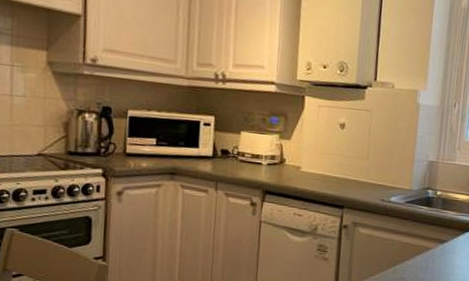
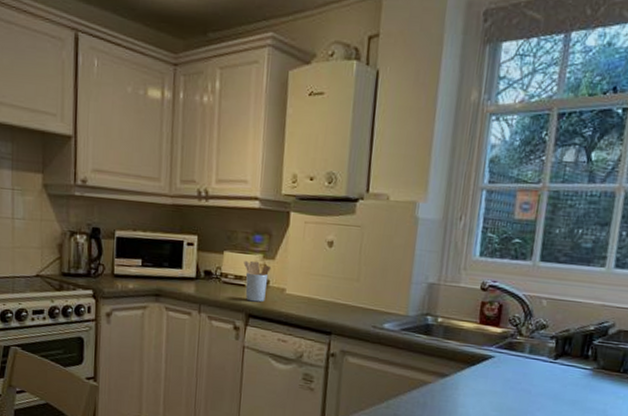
utensil holder: none [260,140,287,180] -> present [243,260,271,303]

